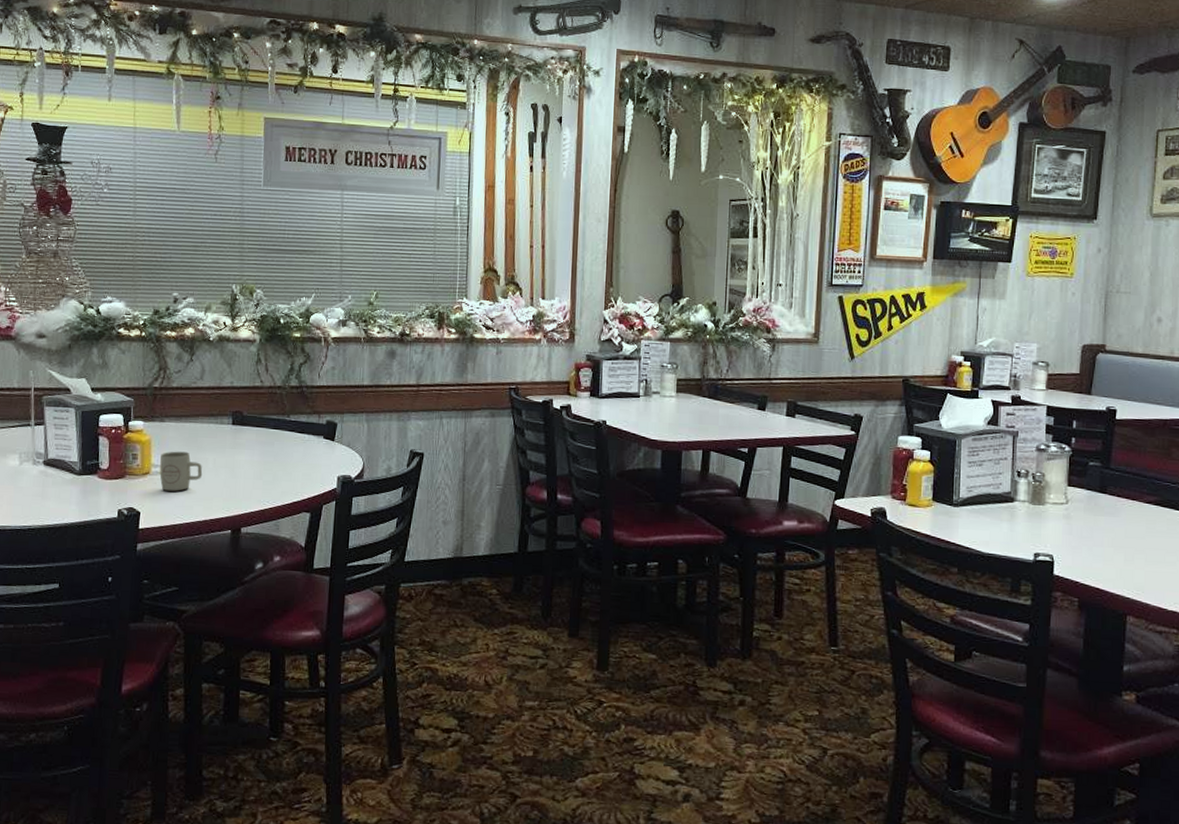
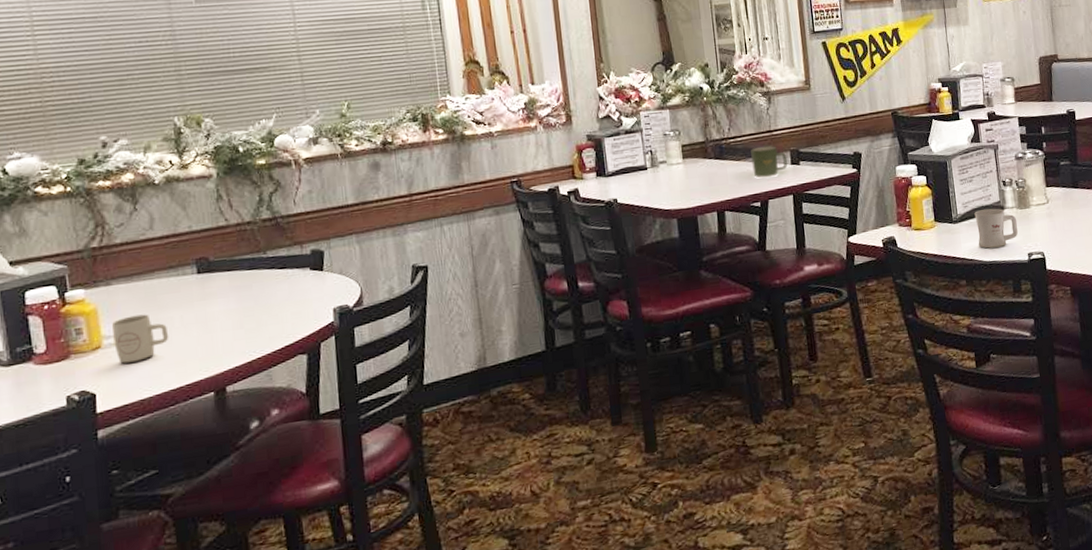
mug: none [745,393,783,425] -> present [751,146,788,179]
mug: none [978,497,1028,541] -> present [974,208,1018,249]

